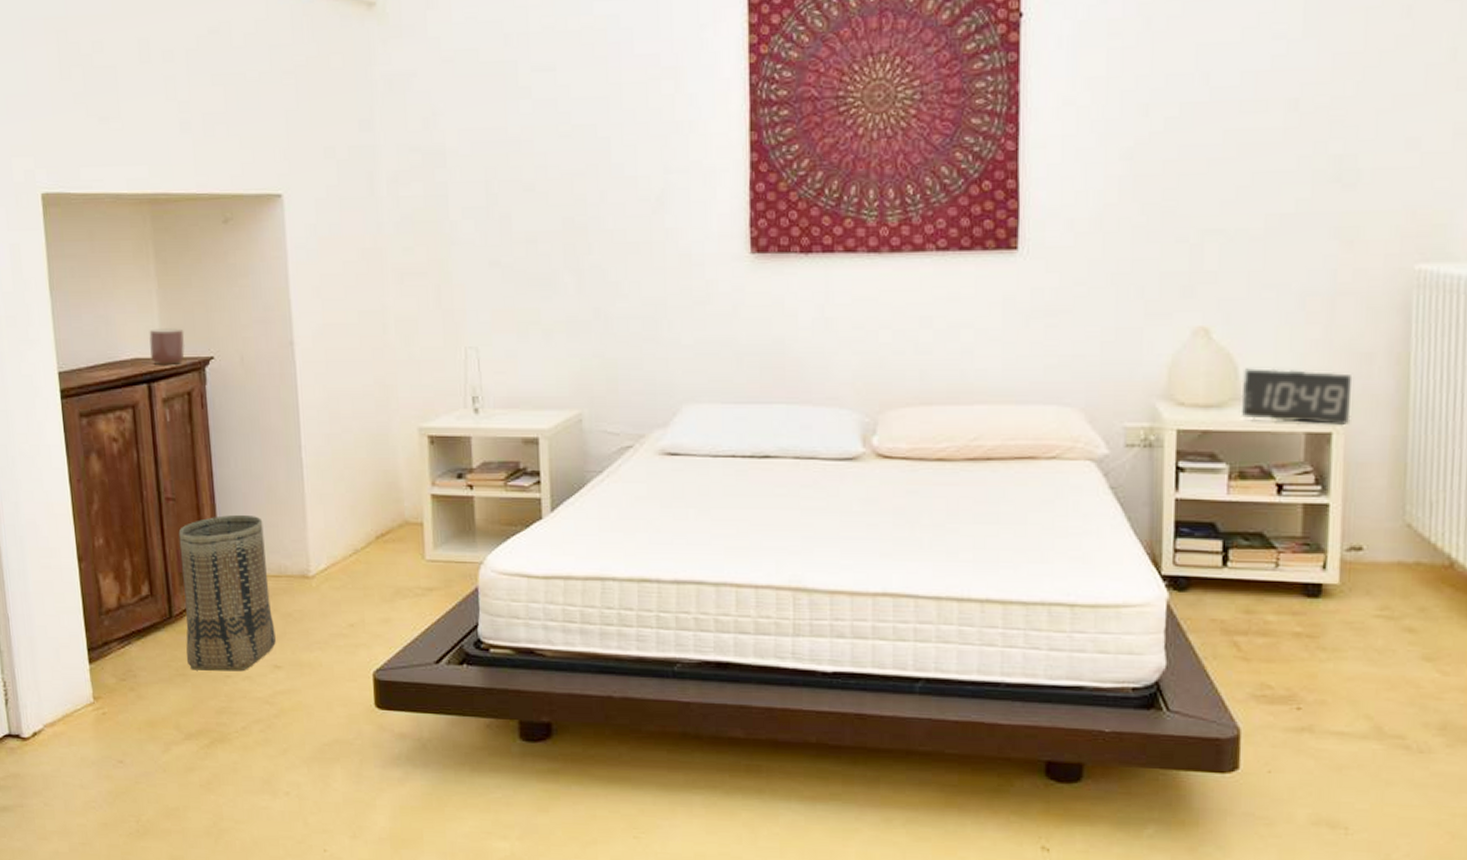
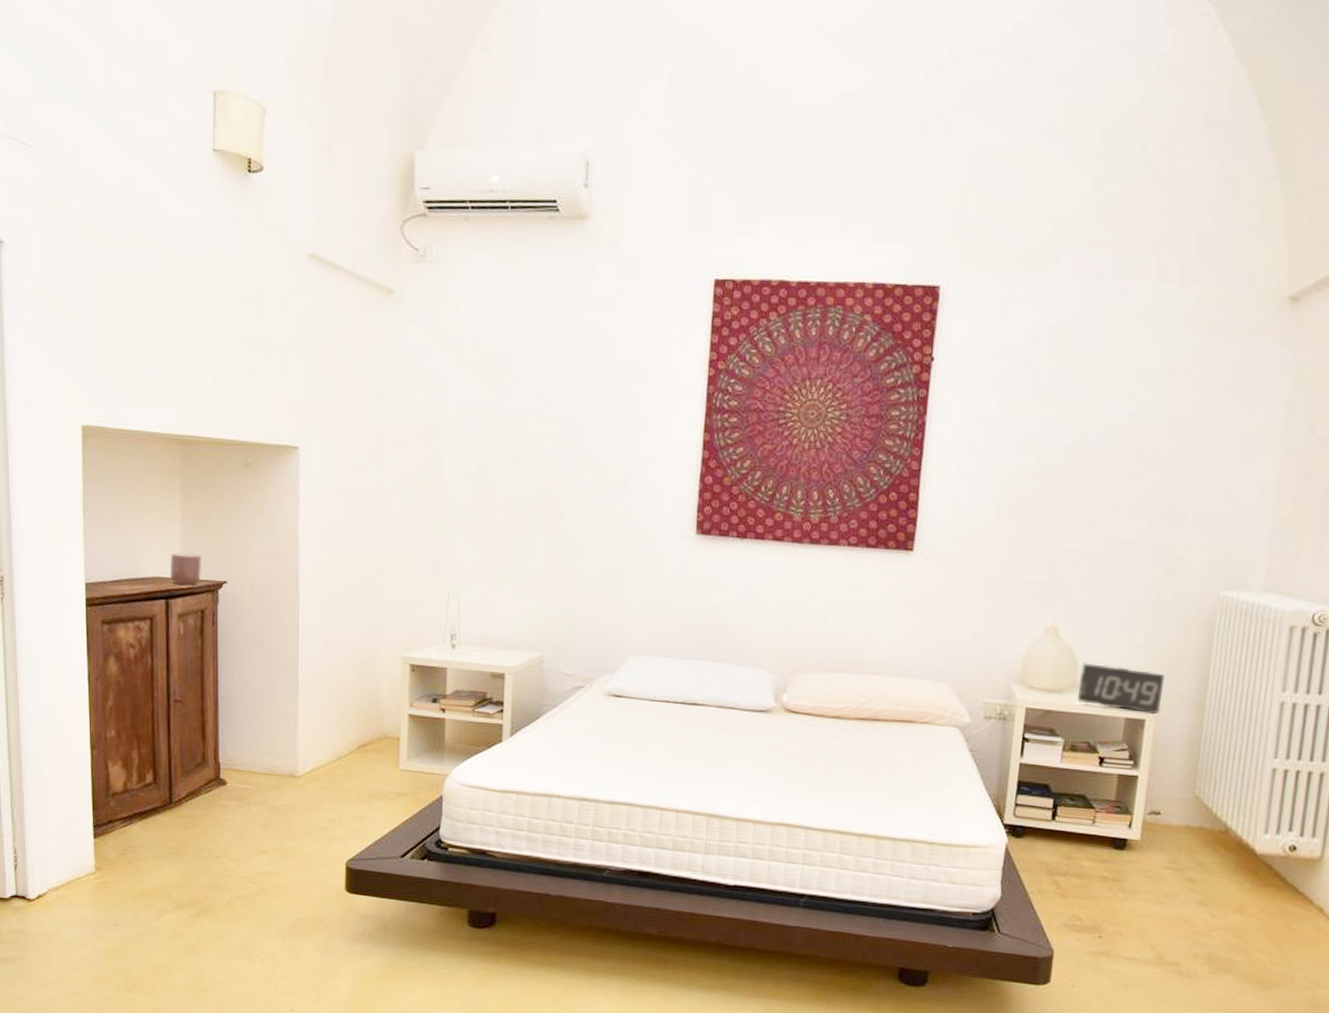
basket: present [178,514,276,671] -> none [182,718,263,853]

